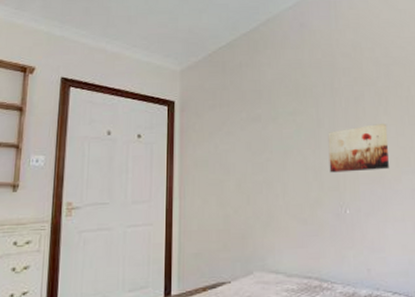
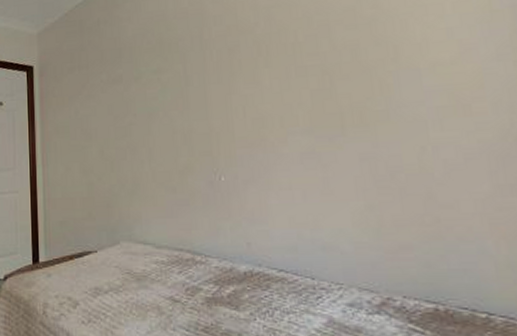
wall art: present [328,123,389,173] -> none [197,76,272,136]

